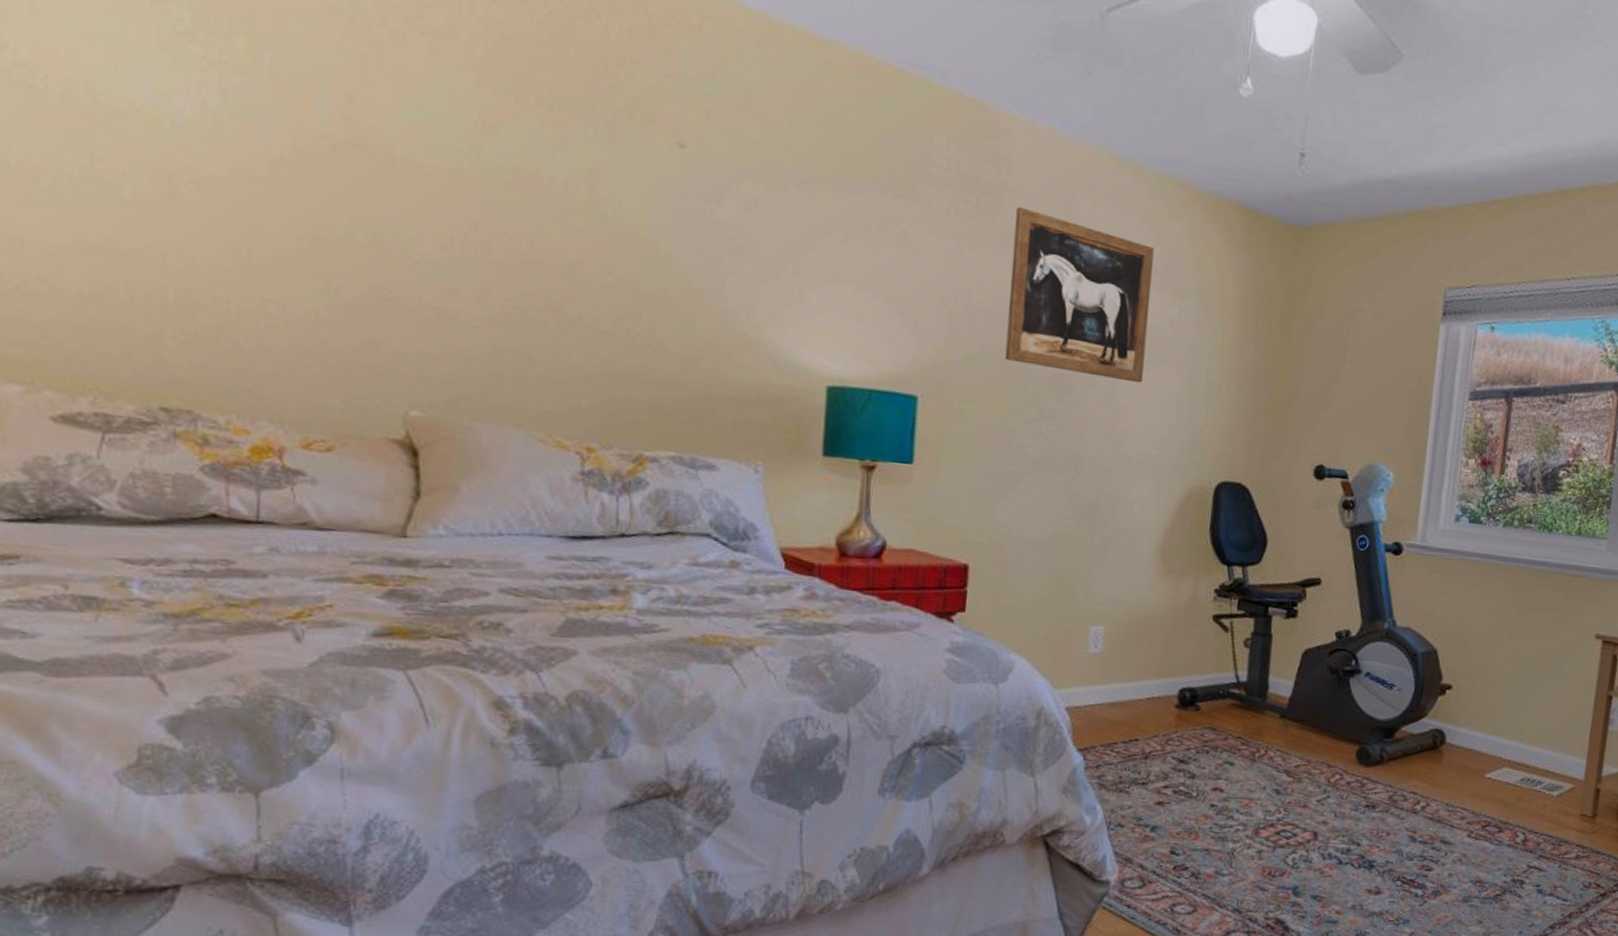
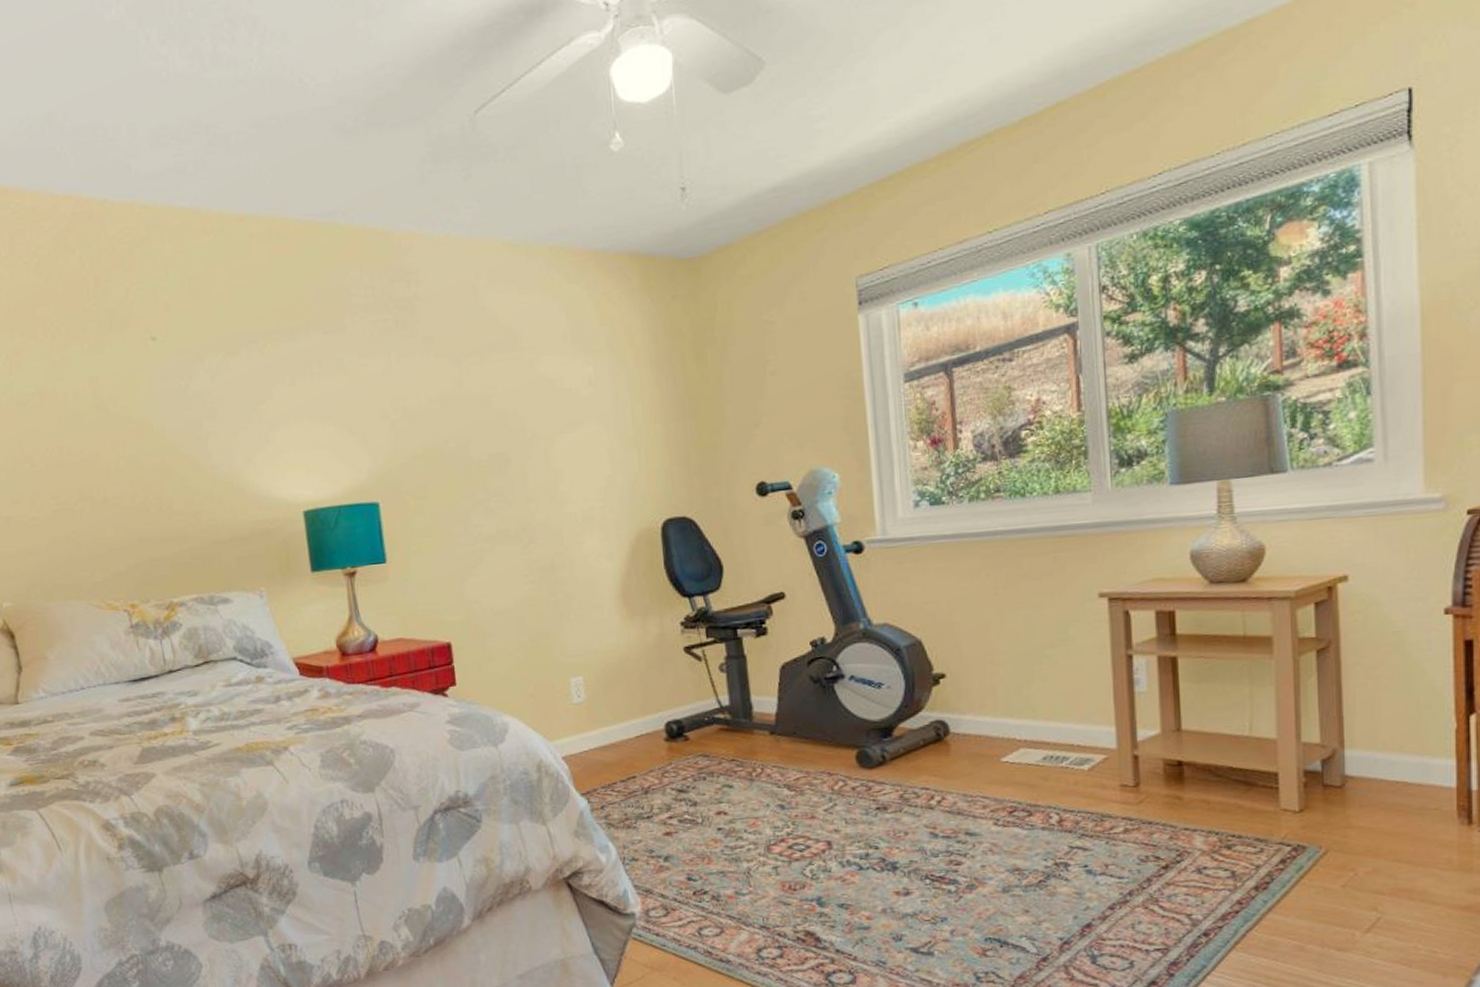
wall art: present [1004,207,1155,383] -> none [430,312,573,453]

